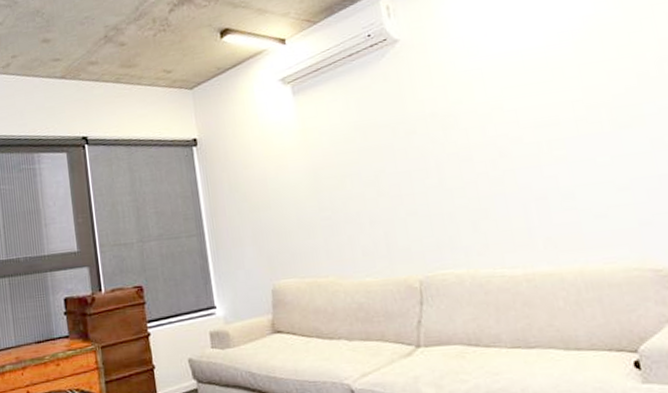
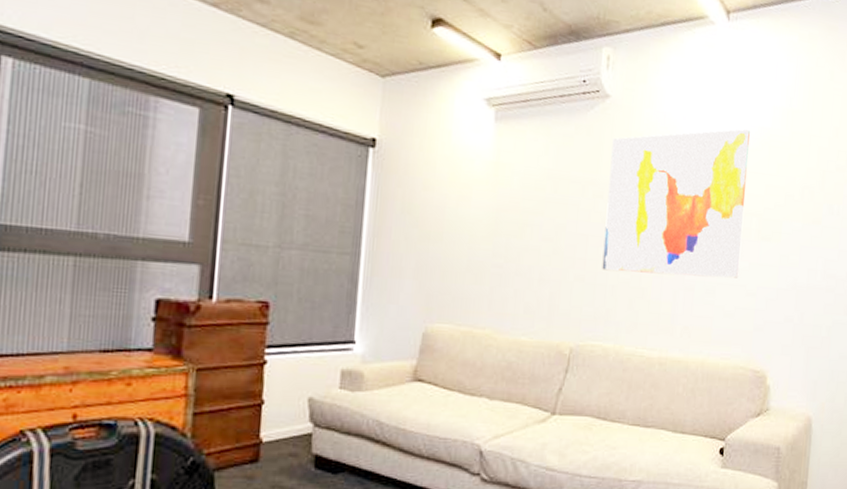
wall art: none [412,22,601,200] -> present [602,128,750,278]

